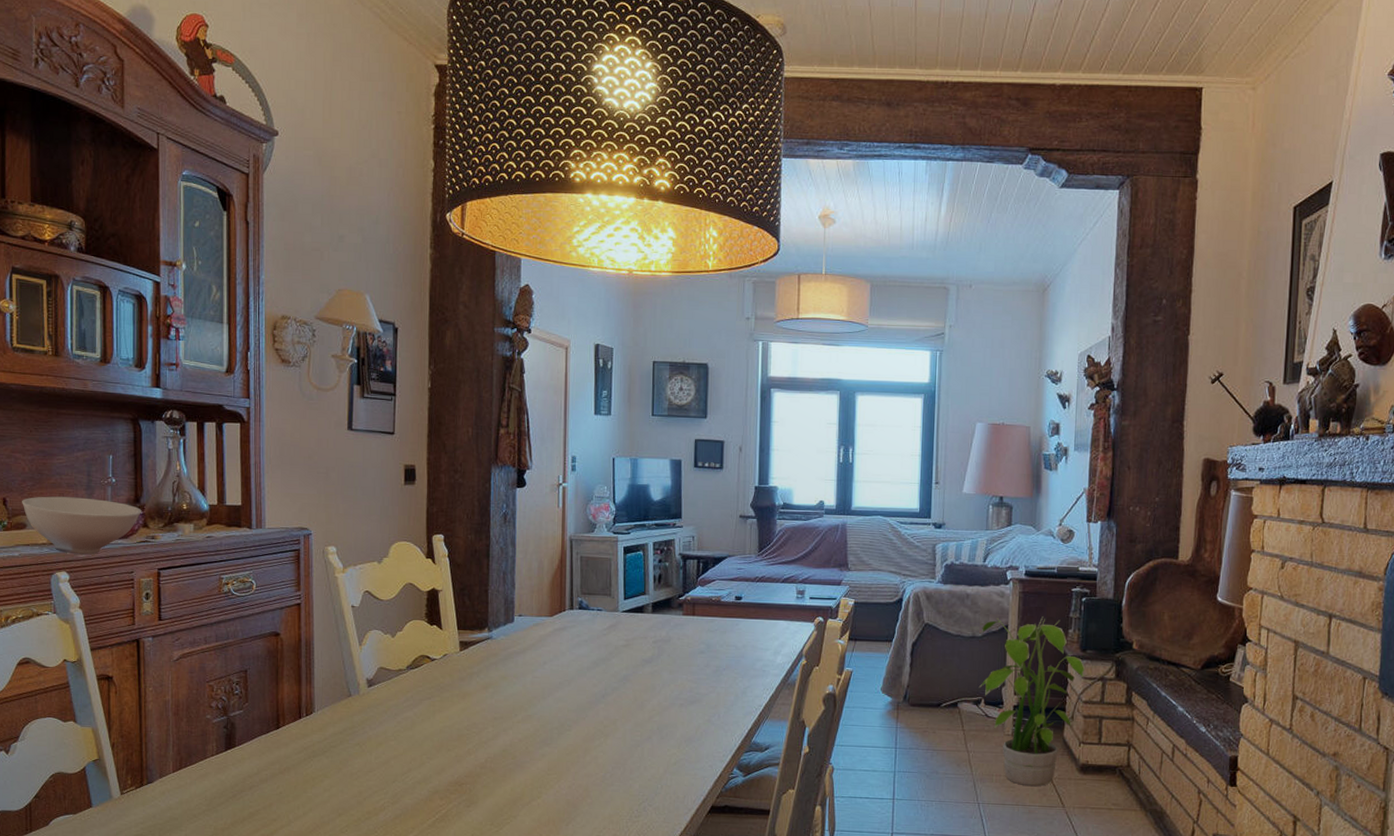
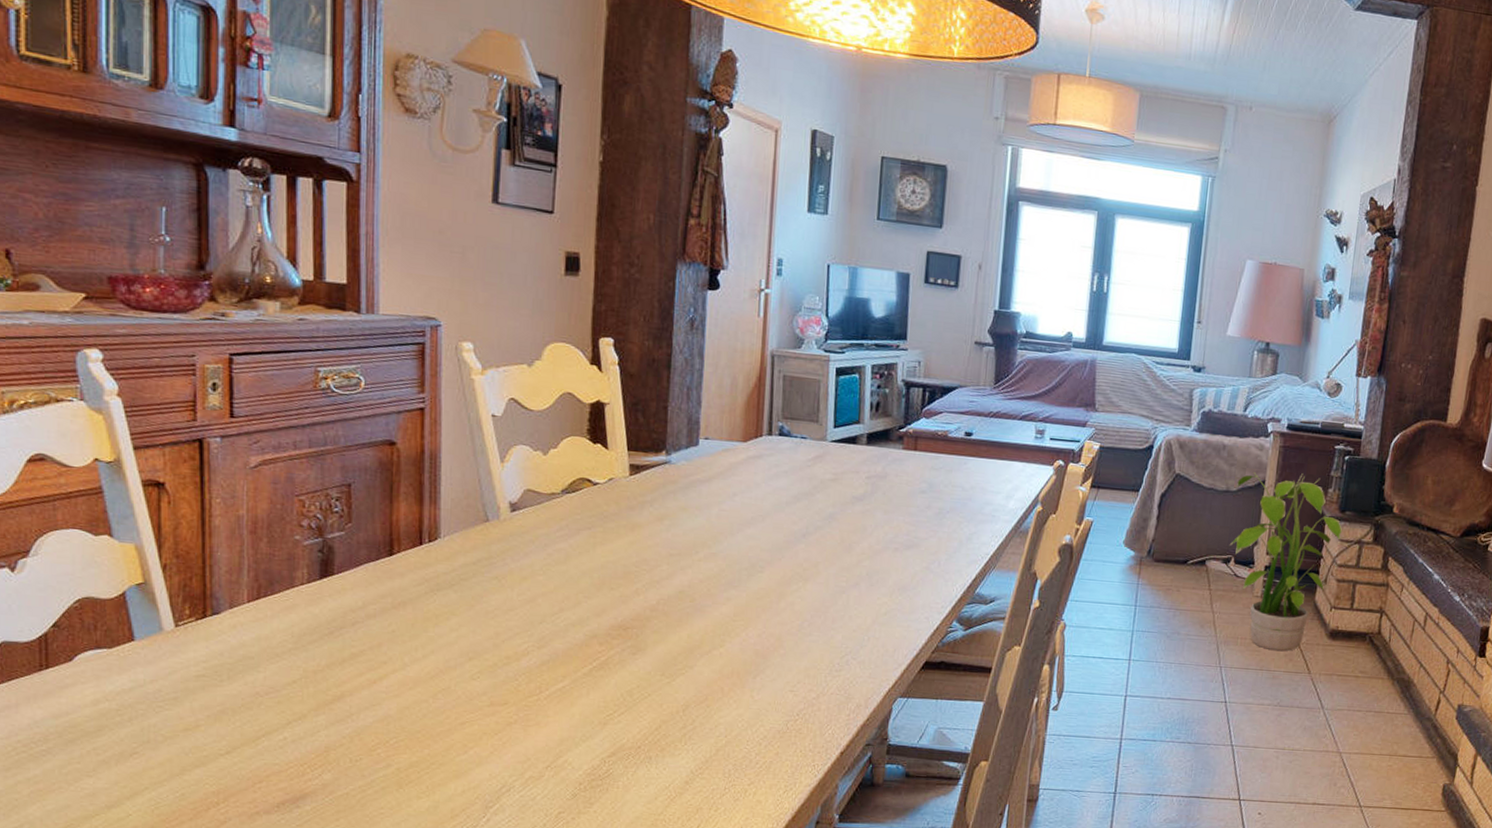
bowl: present [22,496,142,555] -> none [34,251,208,330]

